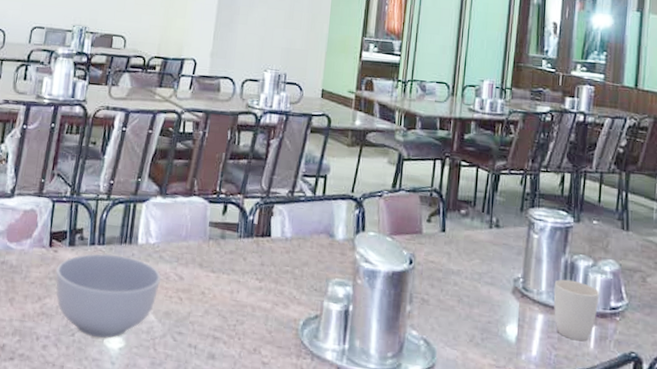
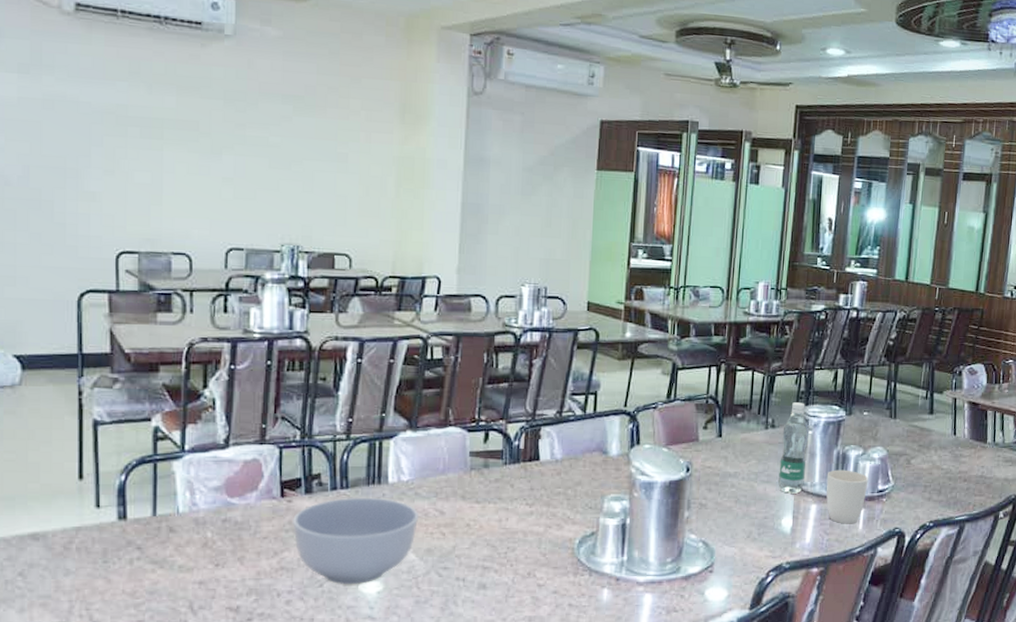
bottle: none [502,203,534,300] -> present [778,402,809,494]

